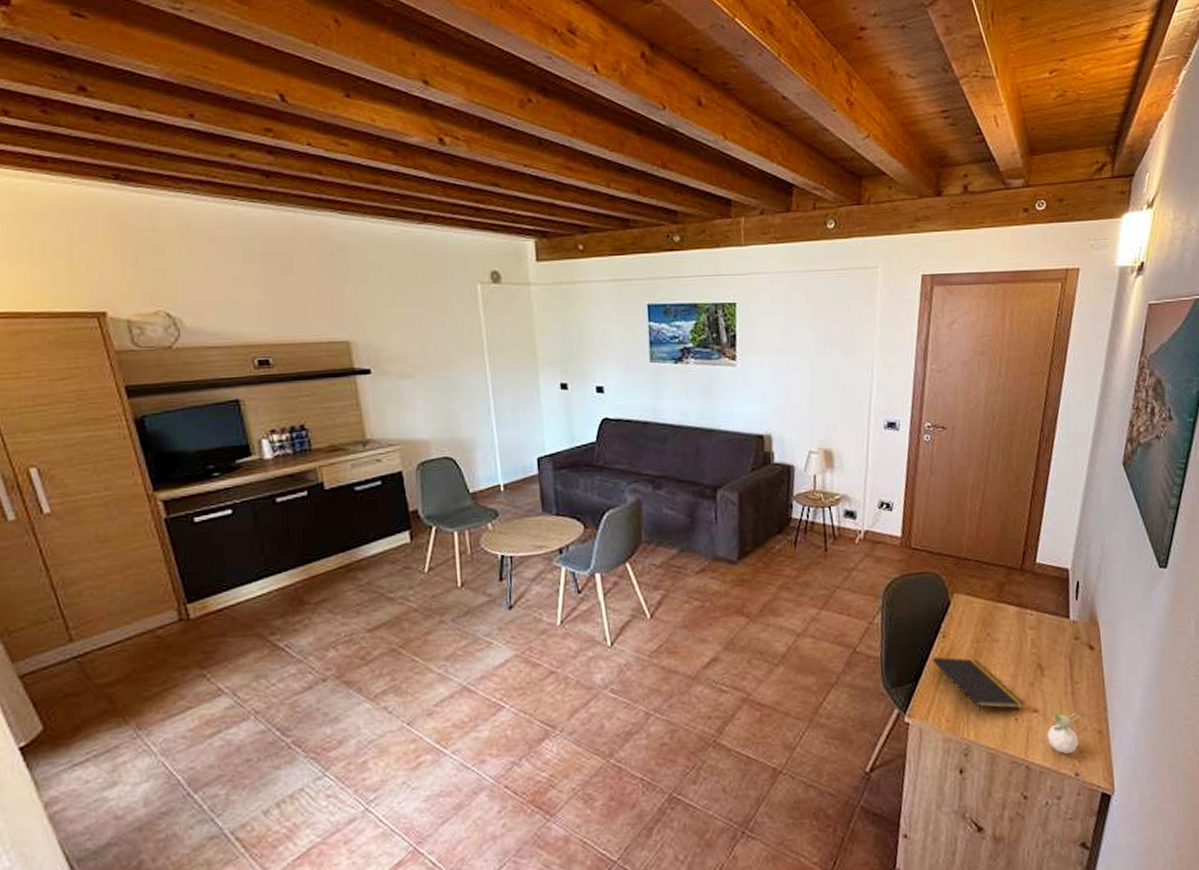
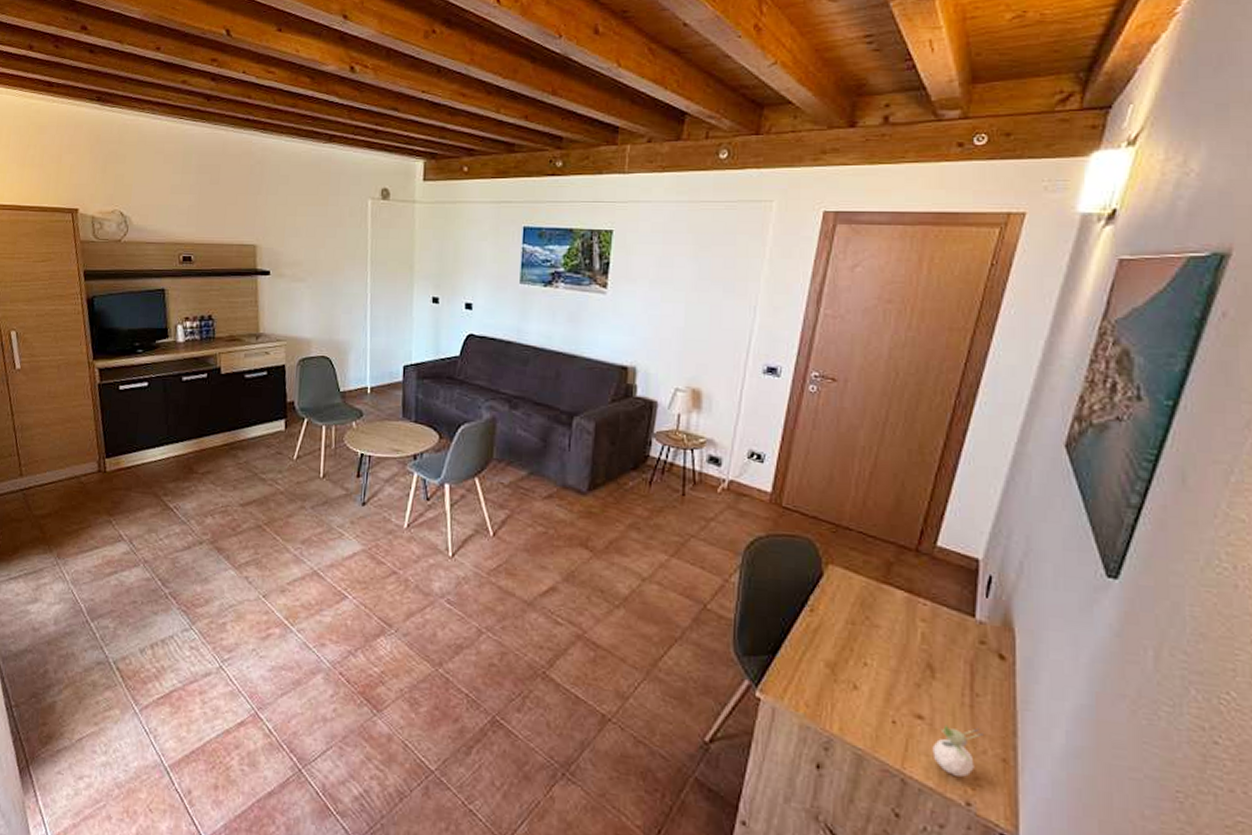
notepad: present [932,656,1026,717] -> none [795,631,907,711]

